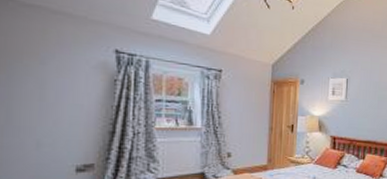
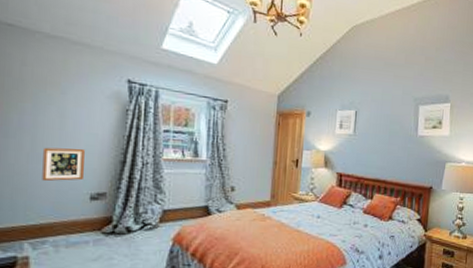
picture frame: none [20,119,70,155] -> present [42,147,86,182]

